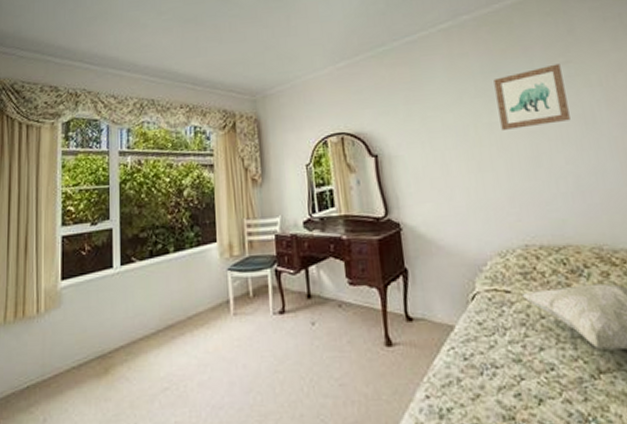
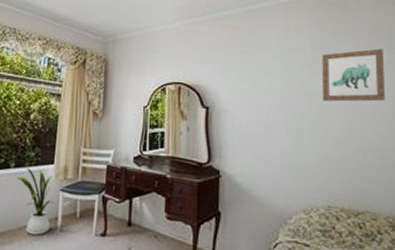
house plant: none [178,249,222,323] -> present [17,167,55,235]

